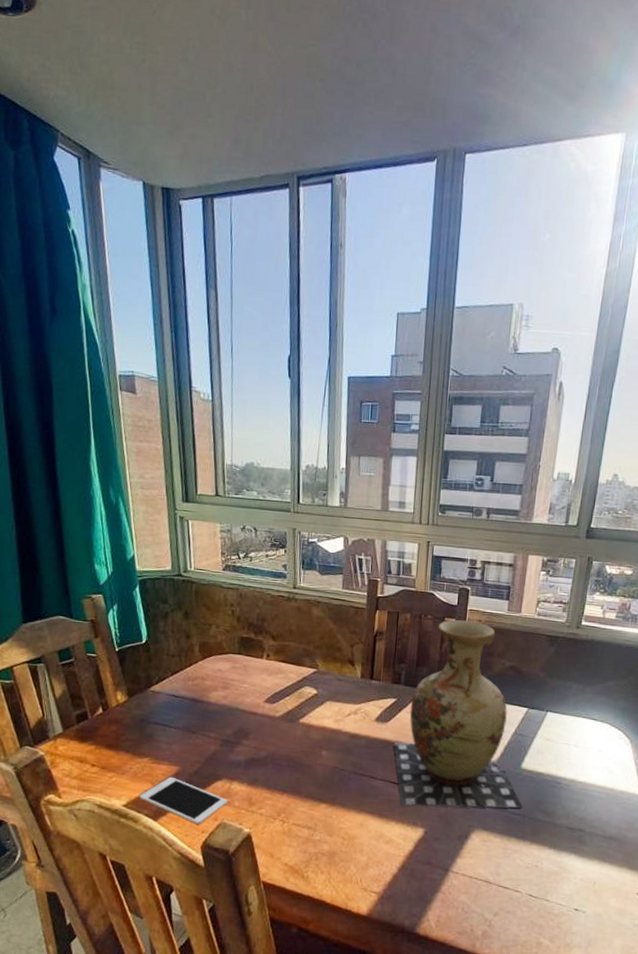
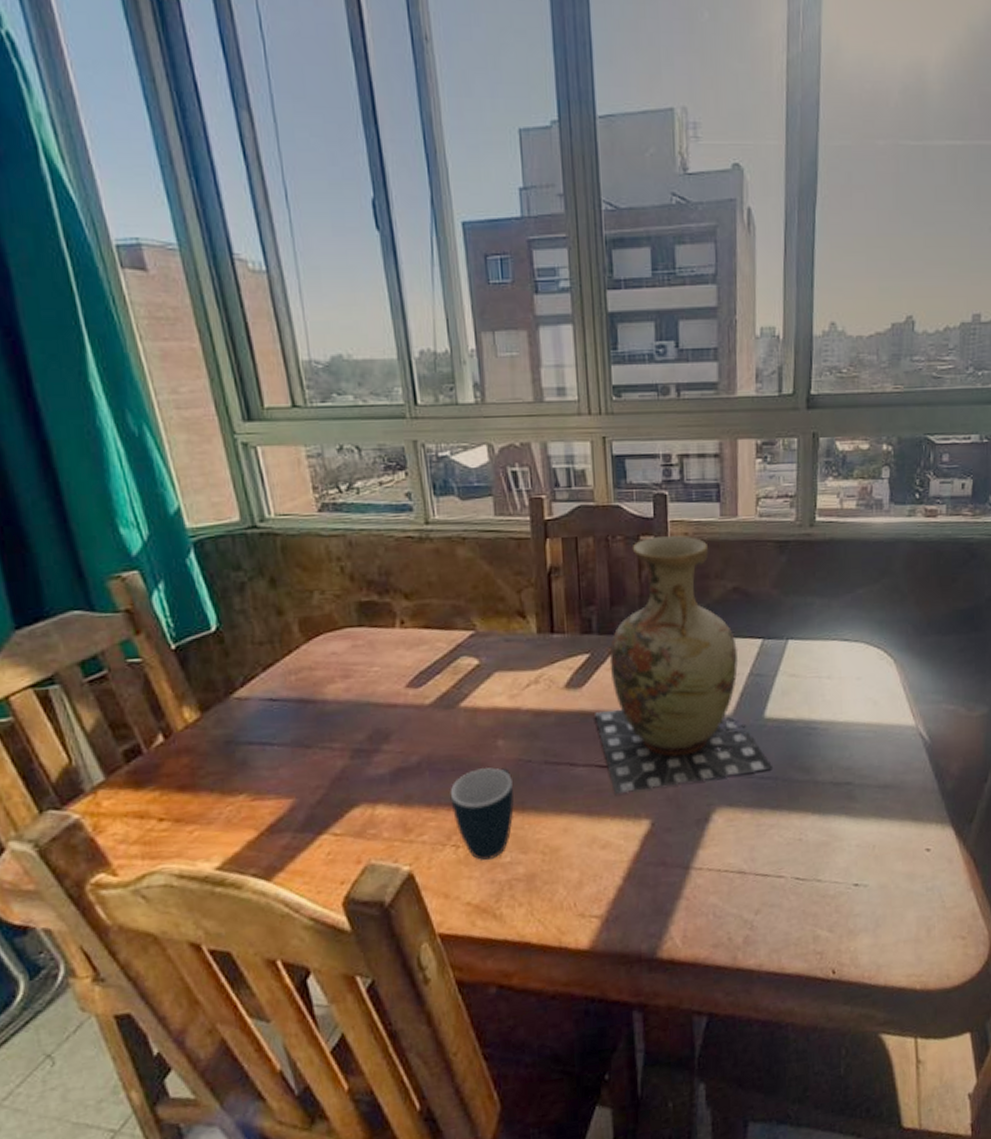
cell phone: present [139,776,227,825] -> none [239,814,372,875]
mug: none [284,769,329,835] -> present [450,767,514,860]

